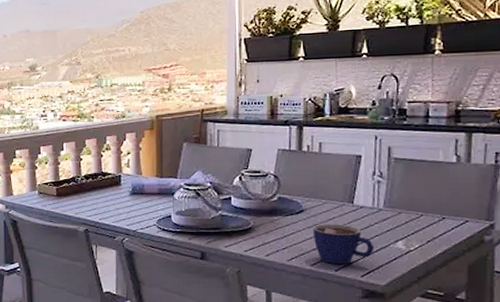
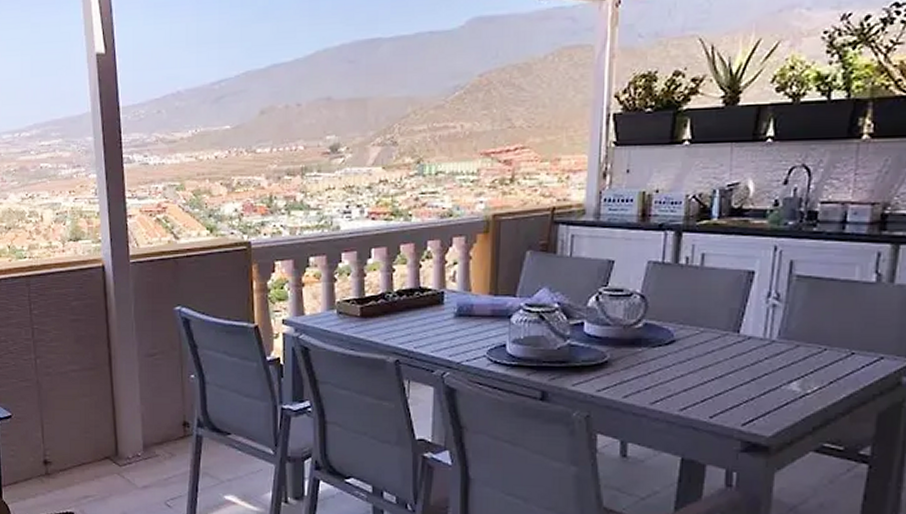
cup: present [312,224,375,265] -> none [684,358,762,410]

